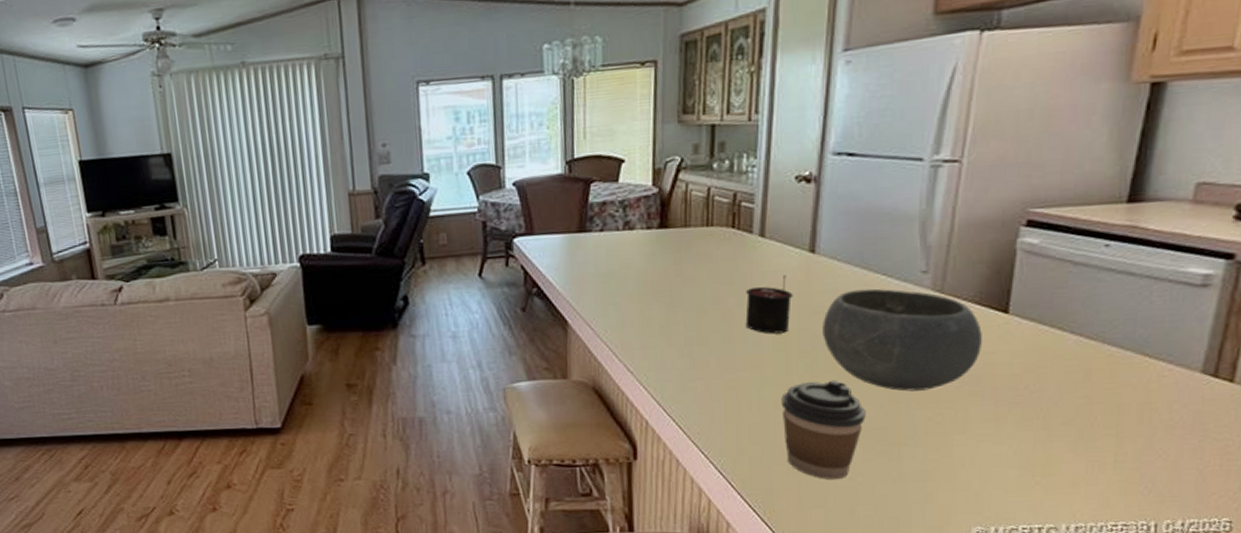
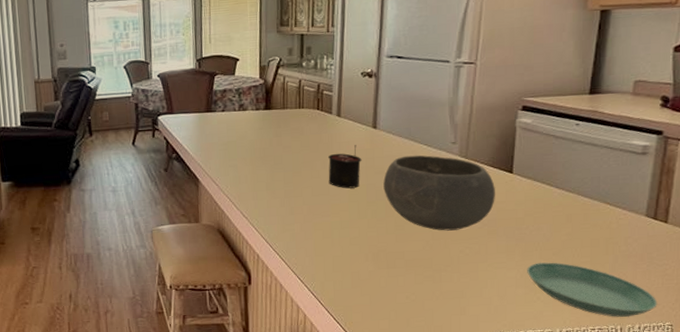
coffee cup: present [781,380,866,479] -> none [355,222,416,298]
saucer: none [1023,434,1212,510] -> present [527,262,658,318]

